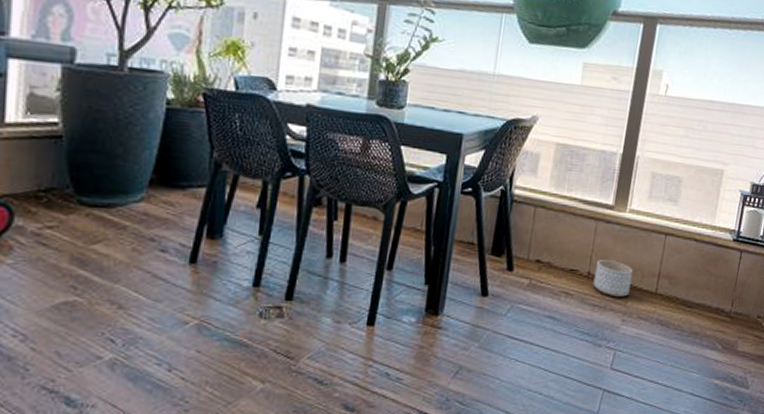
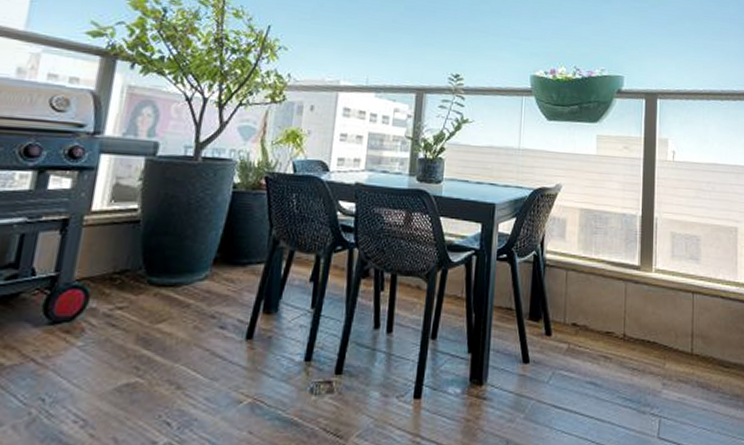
planter: present [593,260,633,298] -> none [629,321,666,360]

